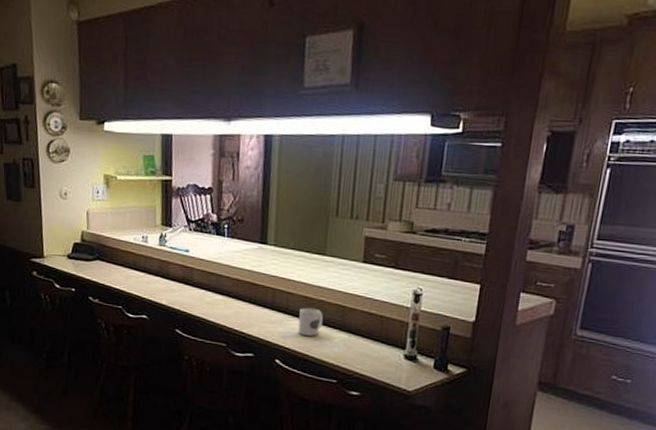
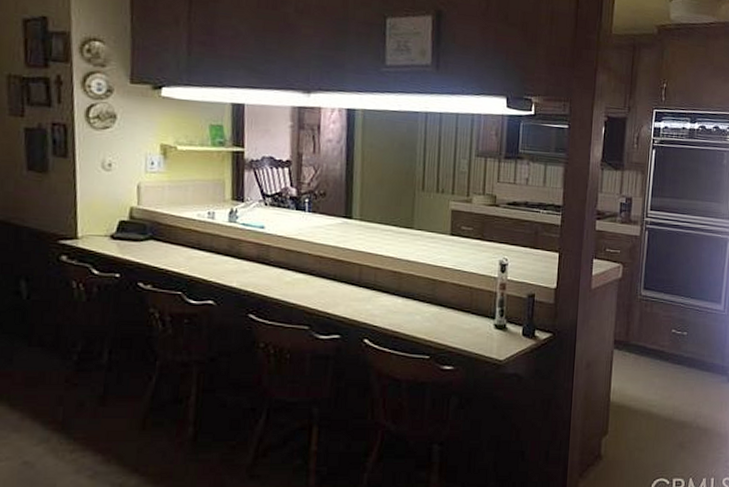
mug: present [298,307,324,336] -> none [387,282,414,312]

